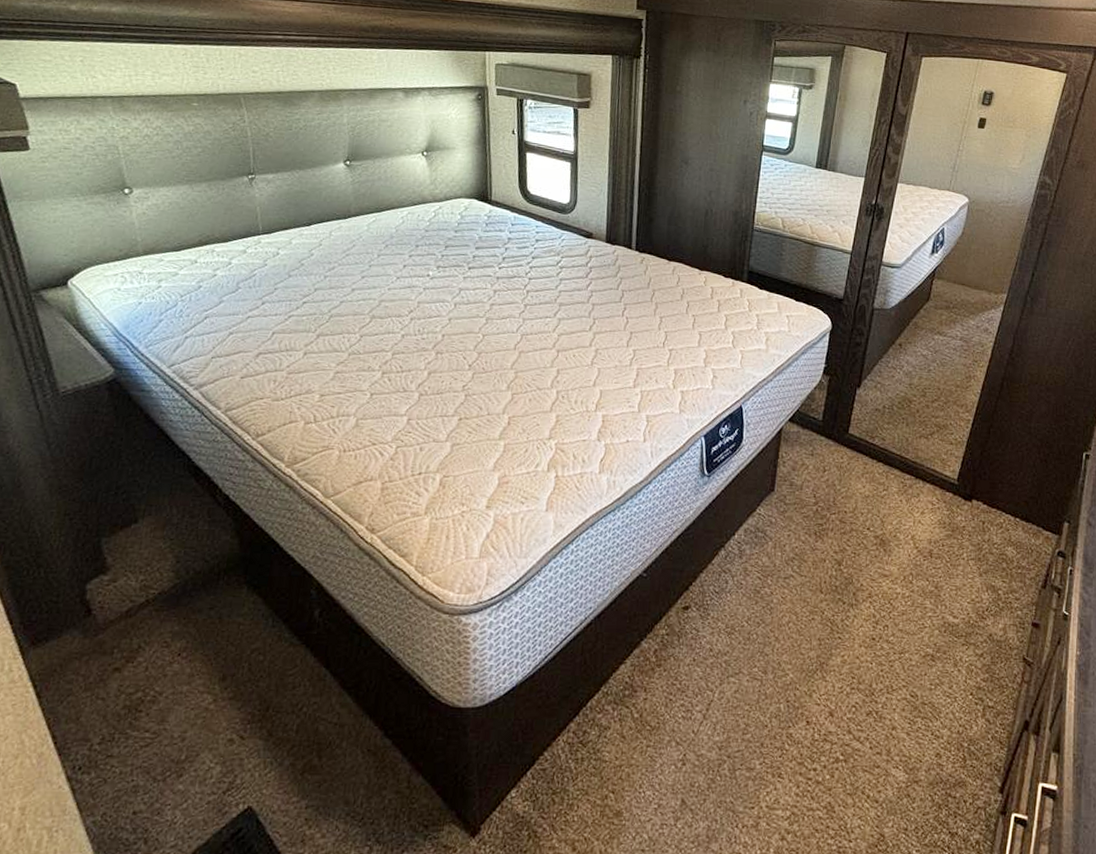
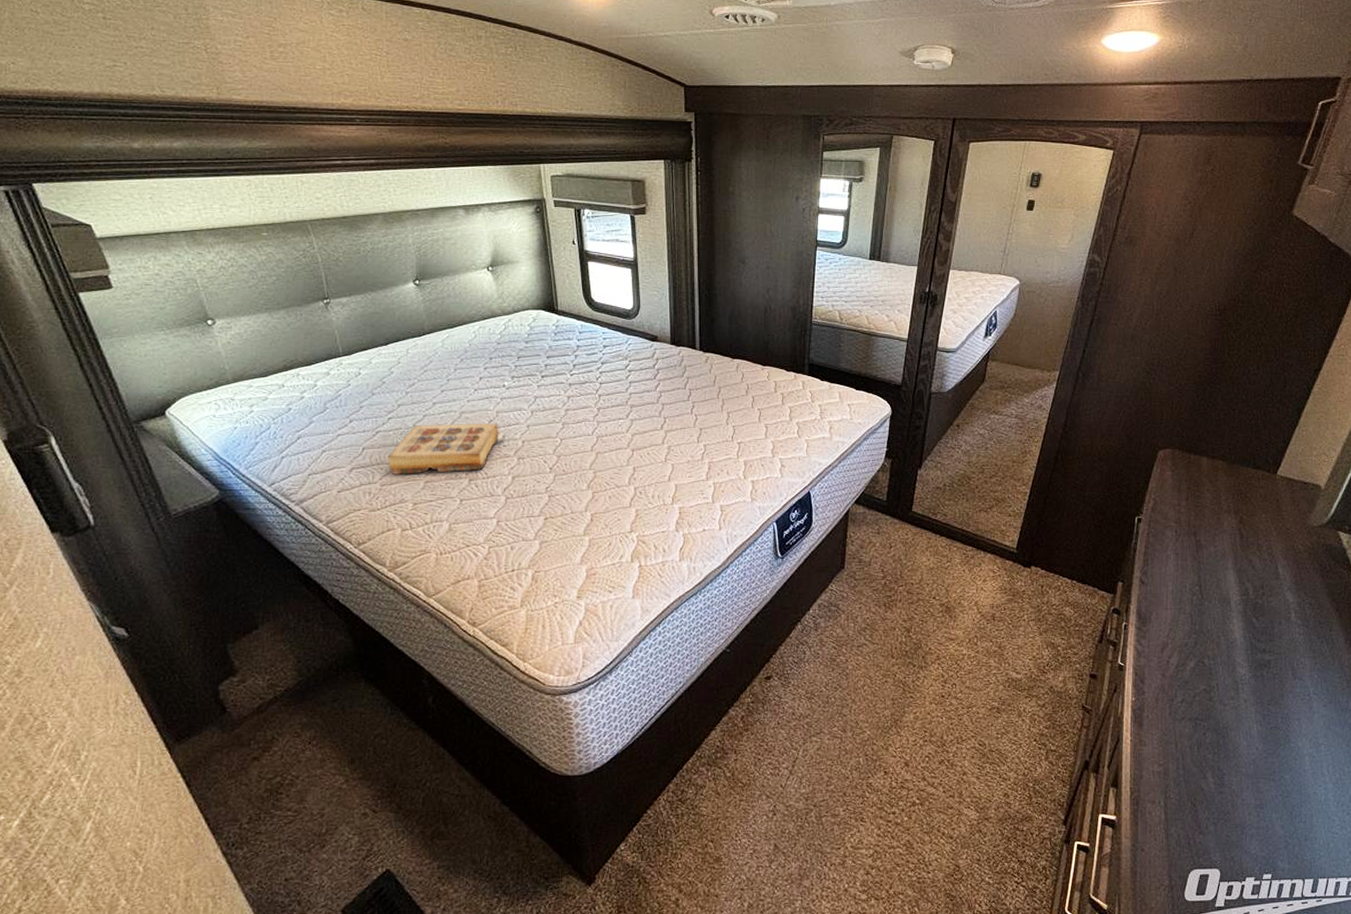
book: none [297,311,425,364] -> present [387,423,505,474]

